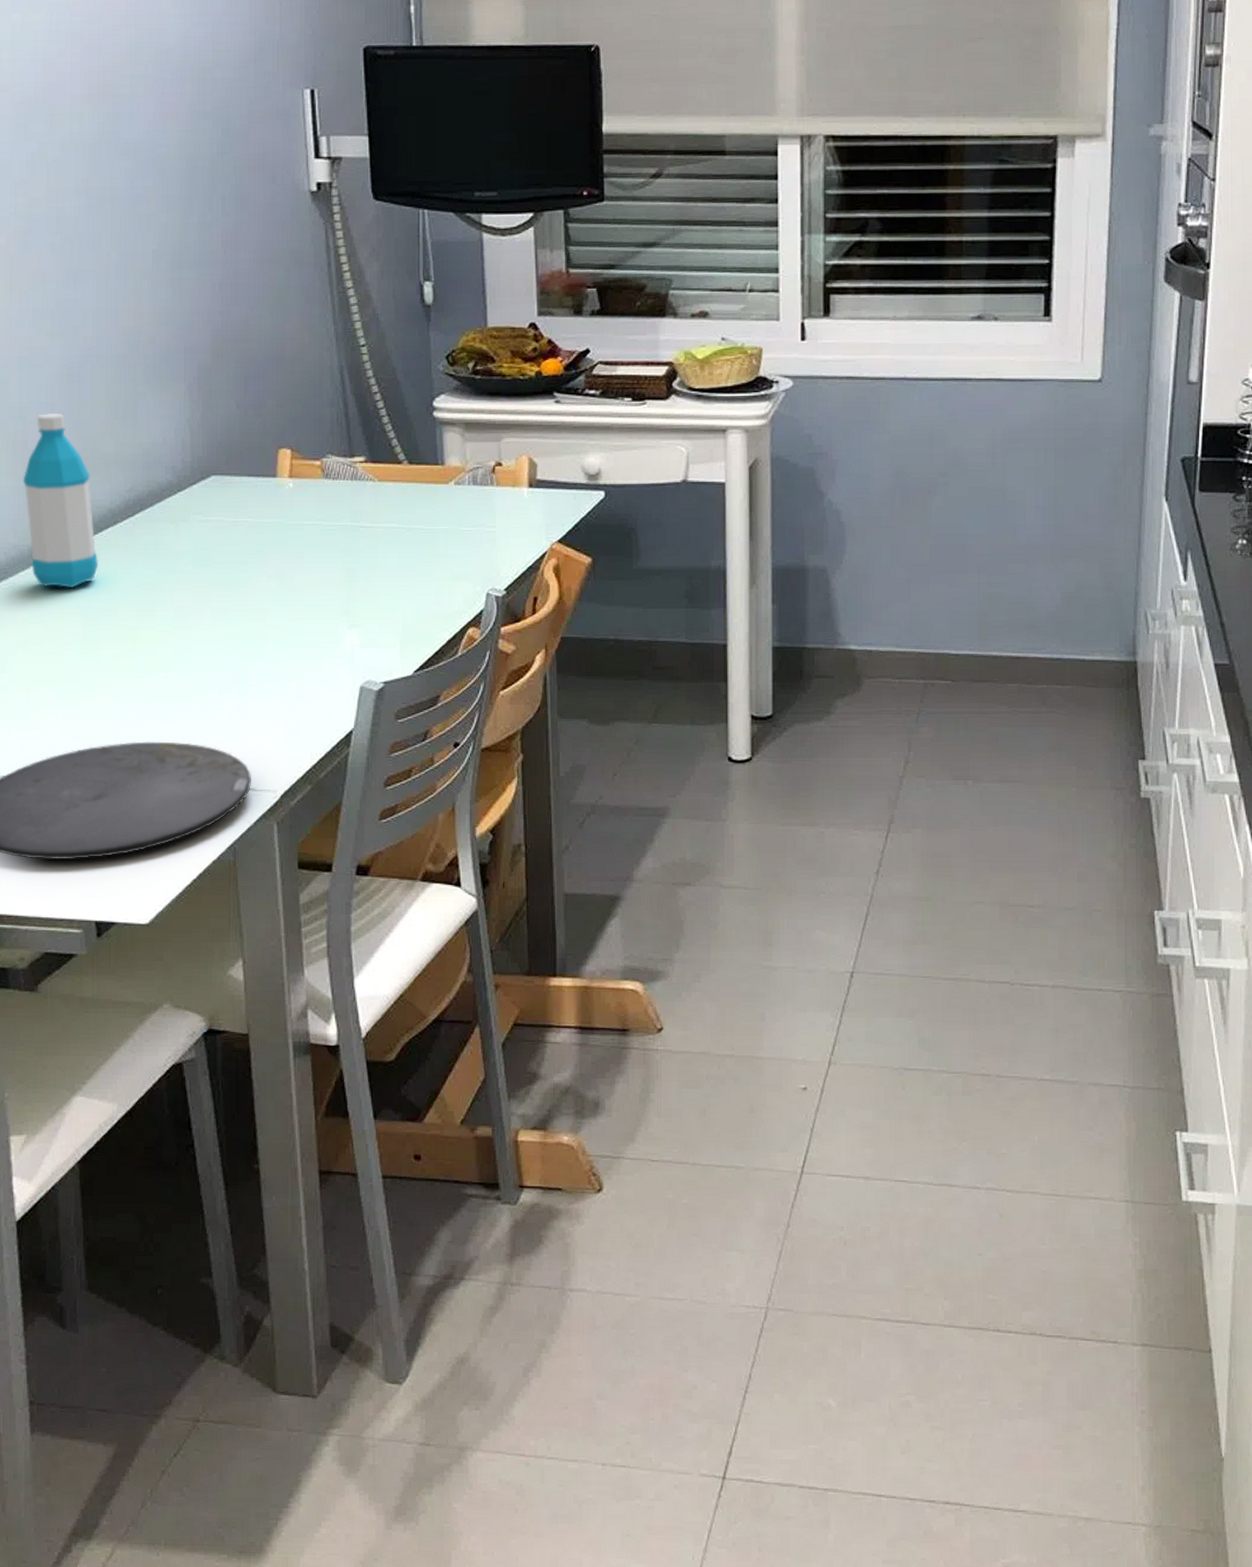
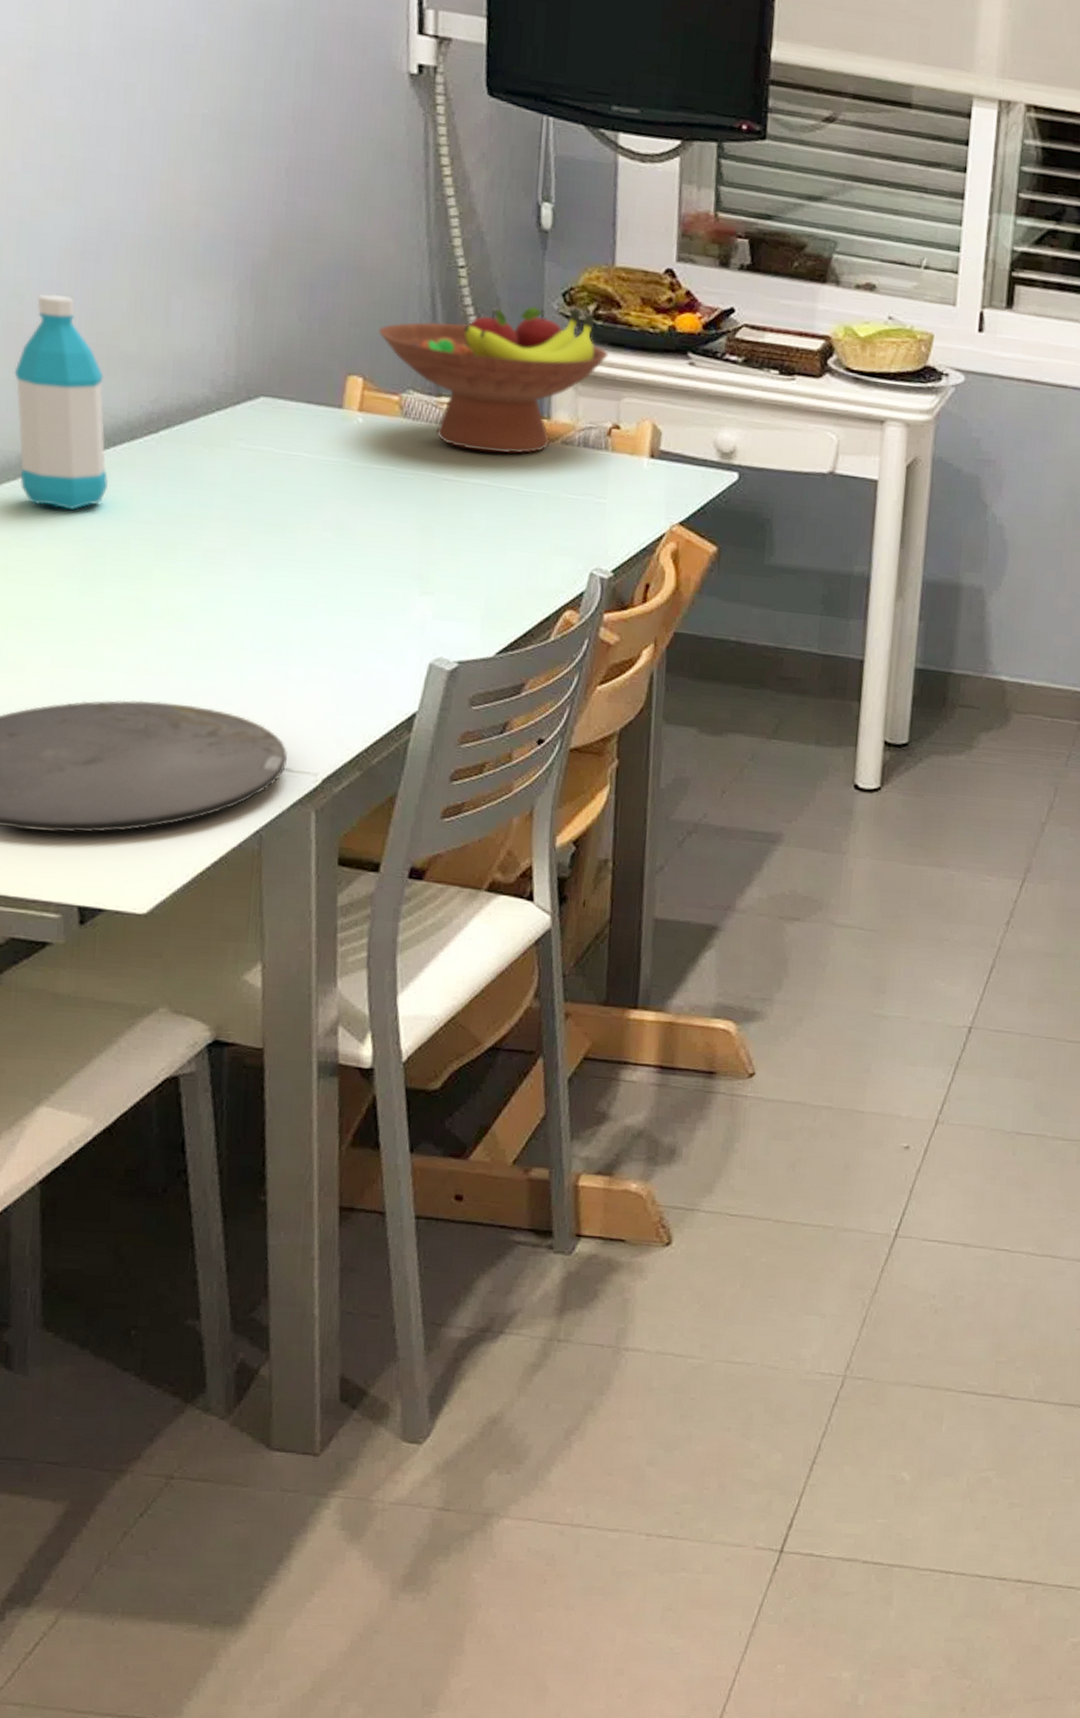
fruit bowl: none [301,367,487,499] -> present [379,306,608,454]

